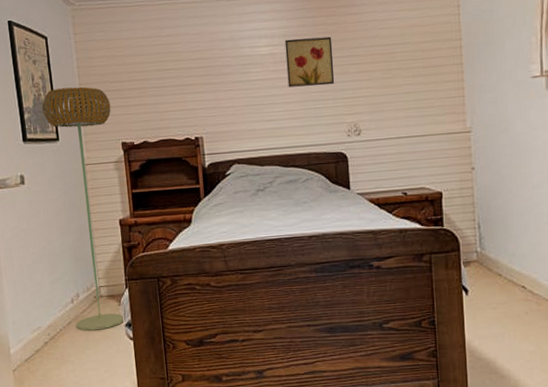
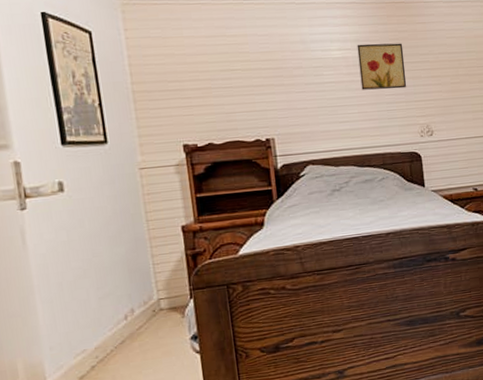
floor lamp: present [41,86,123,331] -> none [85,85,188,349]

